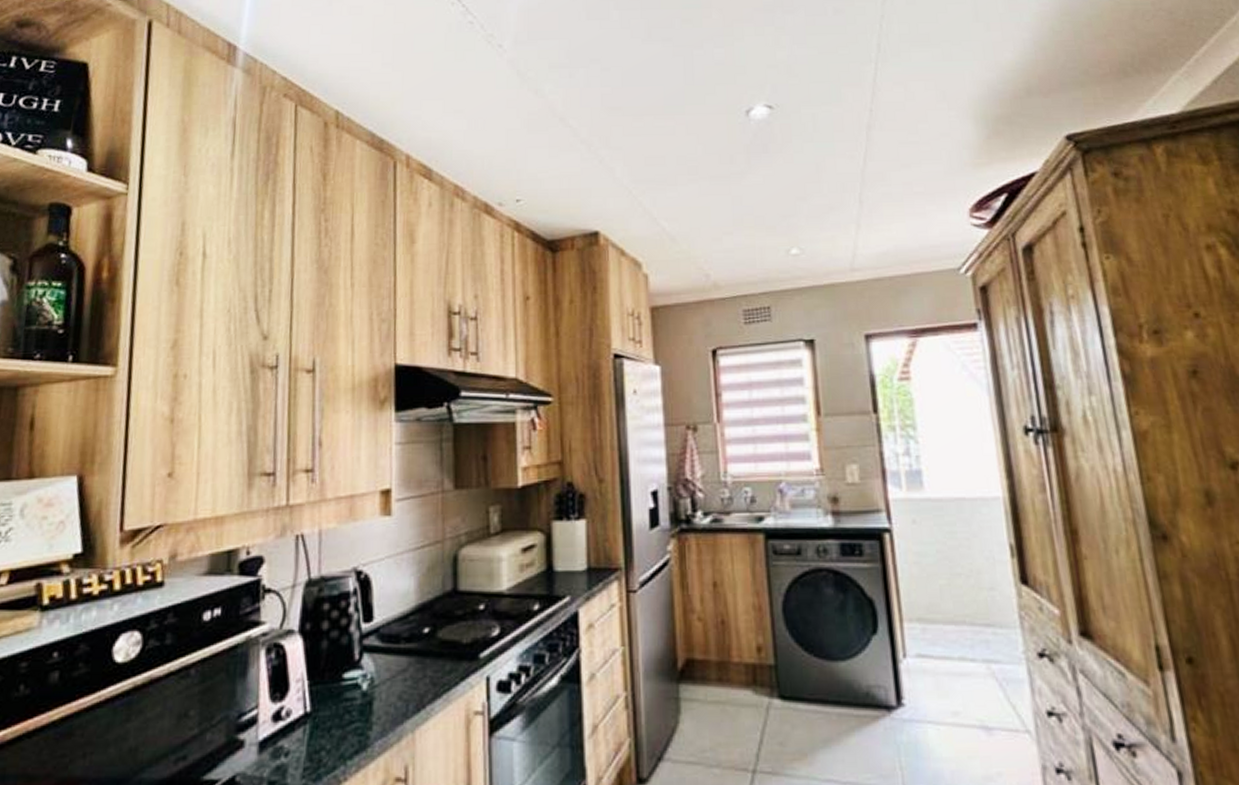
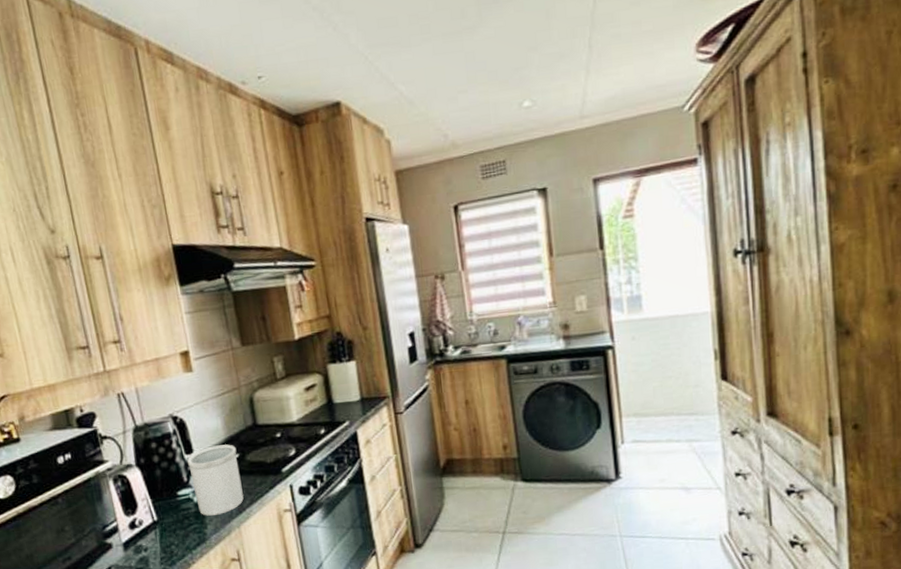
utensil holder: none [364,614,427,712] -> present [187,444,244,516]

